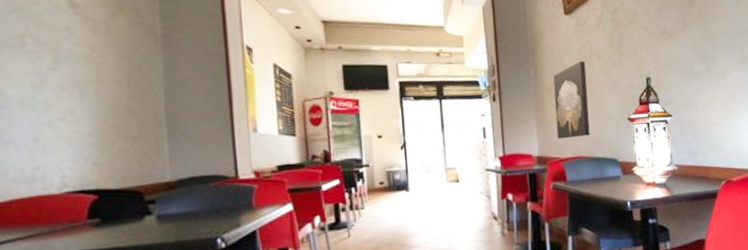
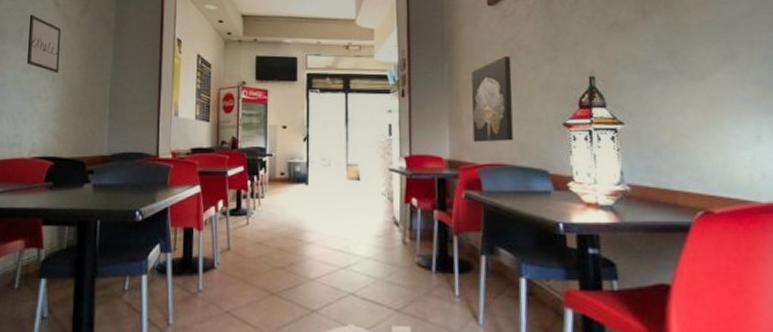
wall art: none [32,16,89,90] -> present [26,14,61,73]

